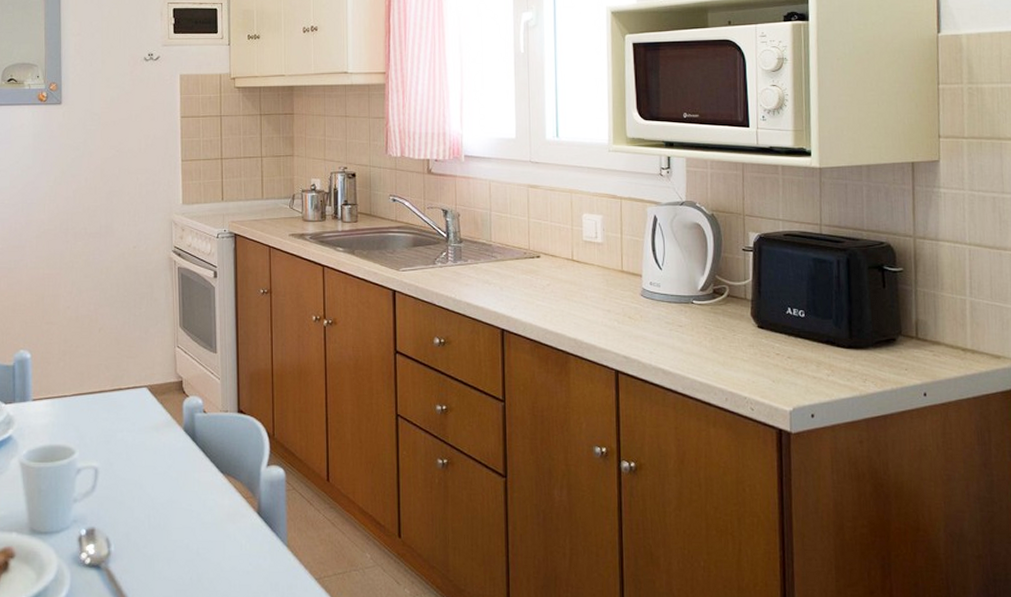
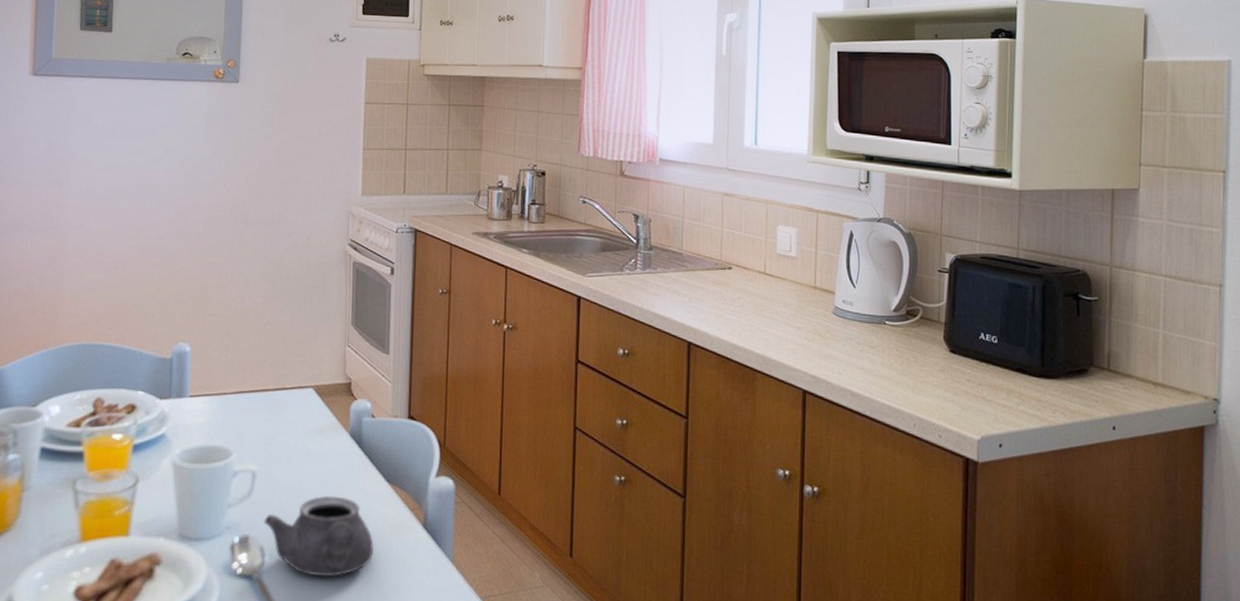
teapot: none [108,488,213,564] -> present [264,495,375,578]

